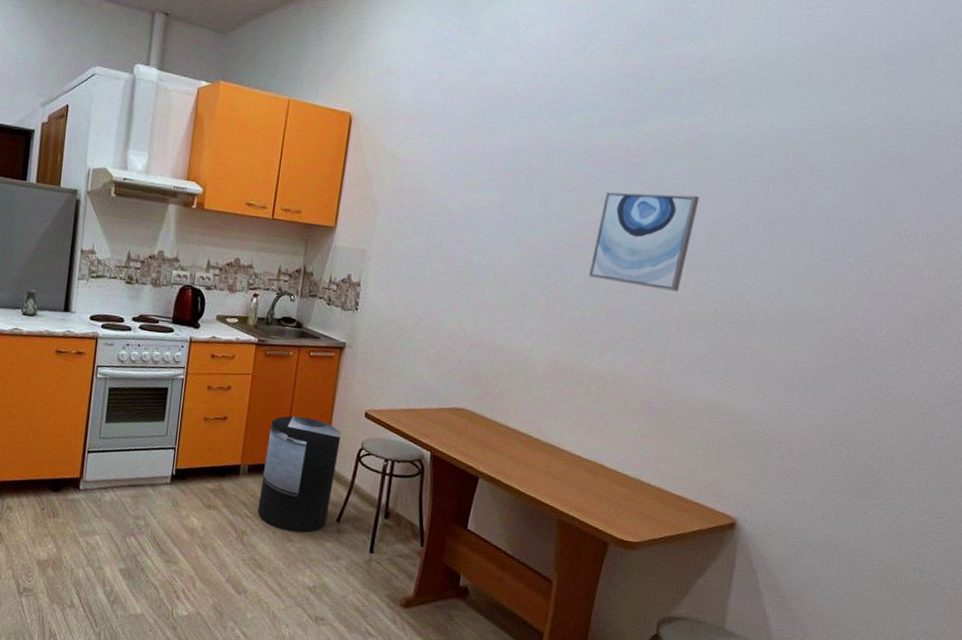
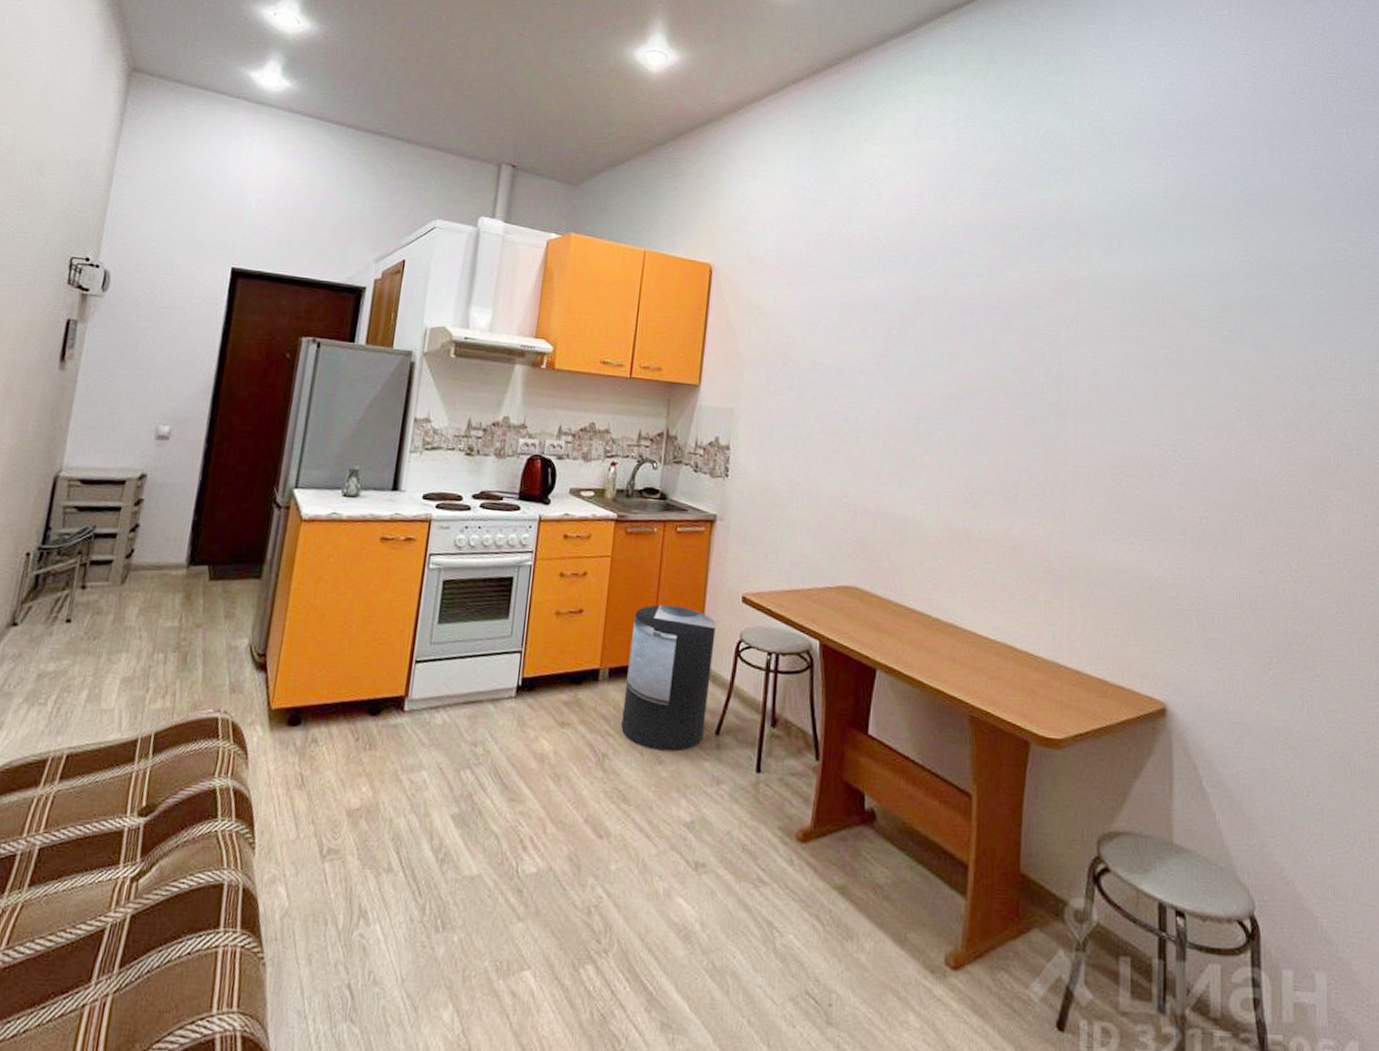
wall art: present [589,191,700,291] -> none [974,340,1077,444]

